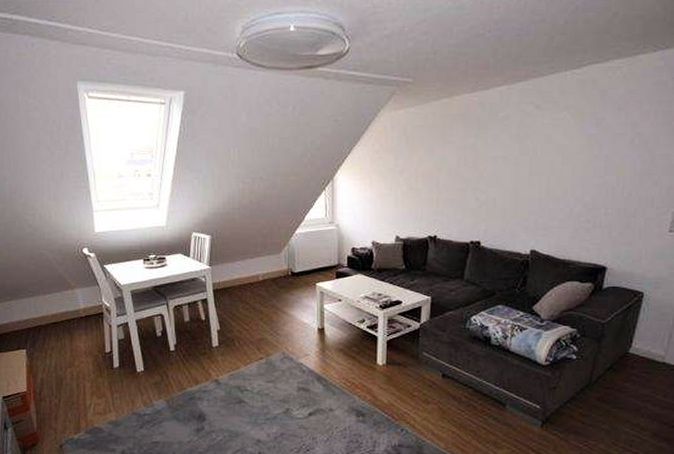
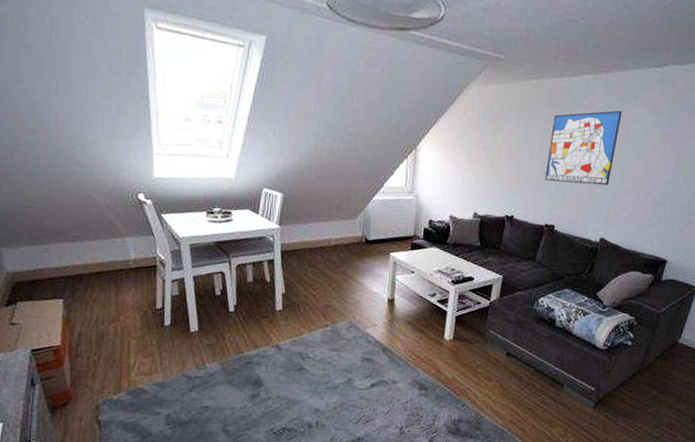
wall art: none [465,118,542,198] -> present [544,110,623,186]

